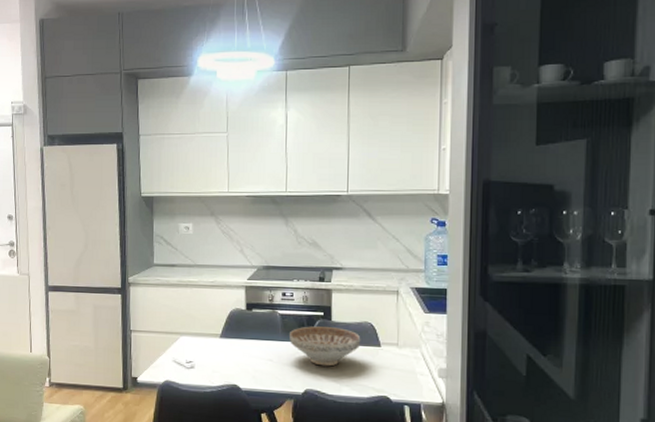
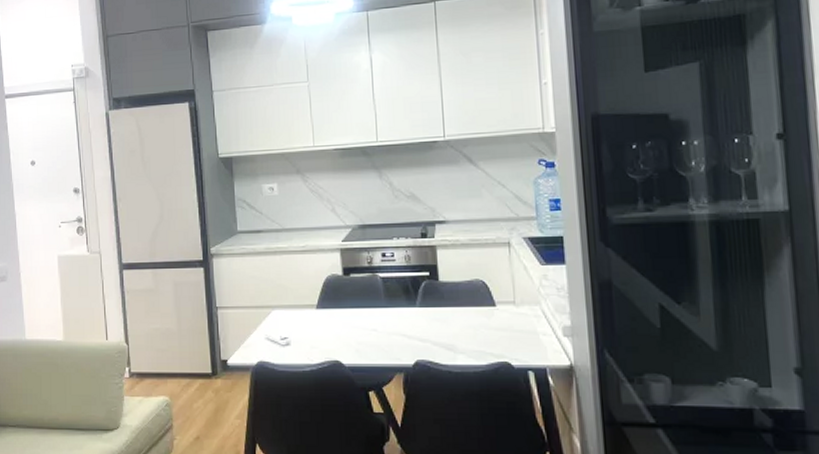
decorative bowl: present [290,326,361,367] -> none [394,288,474,333]

